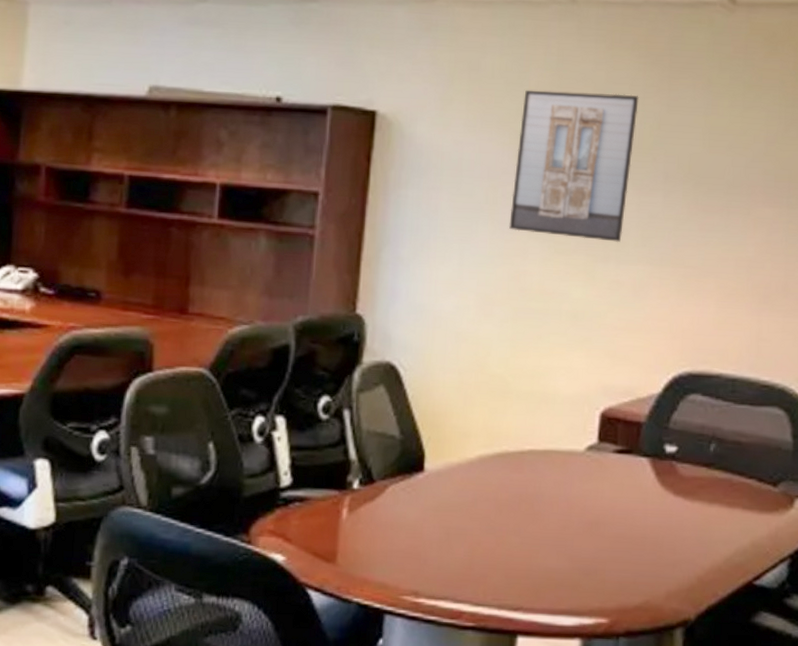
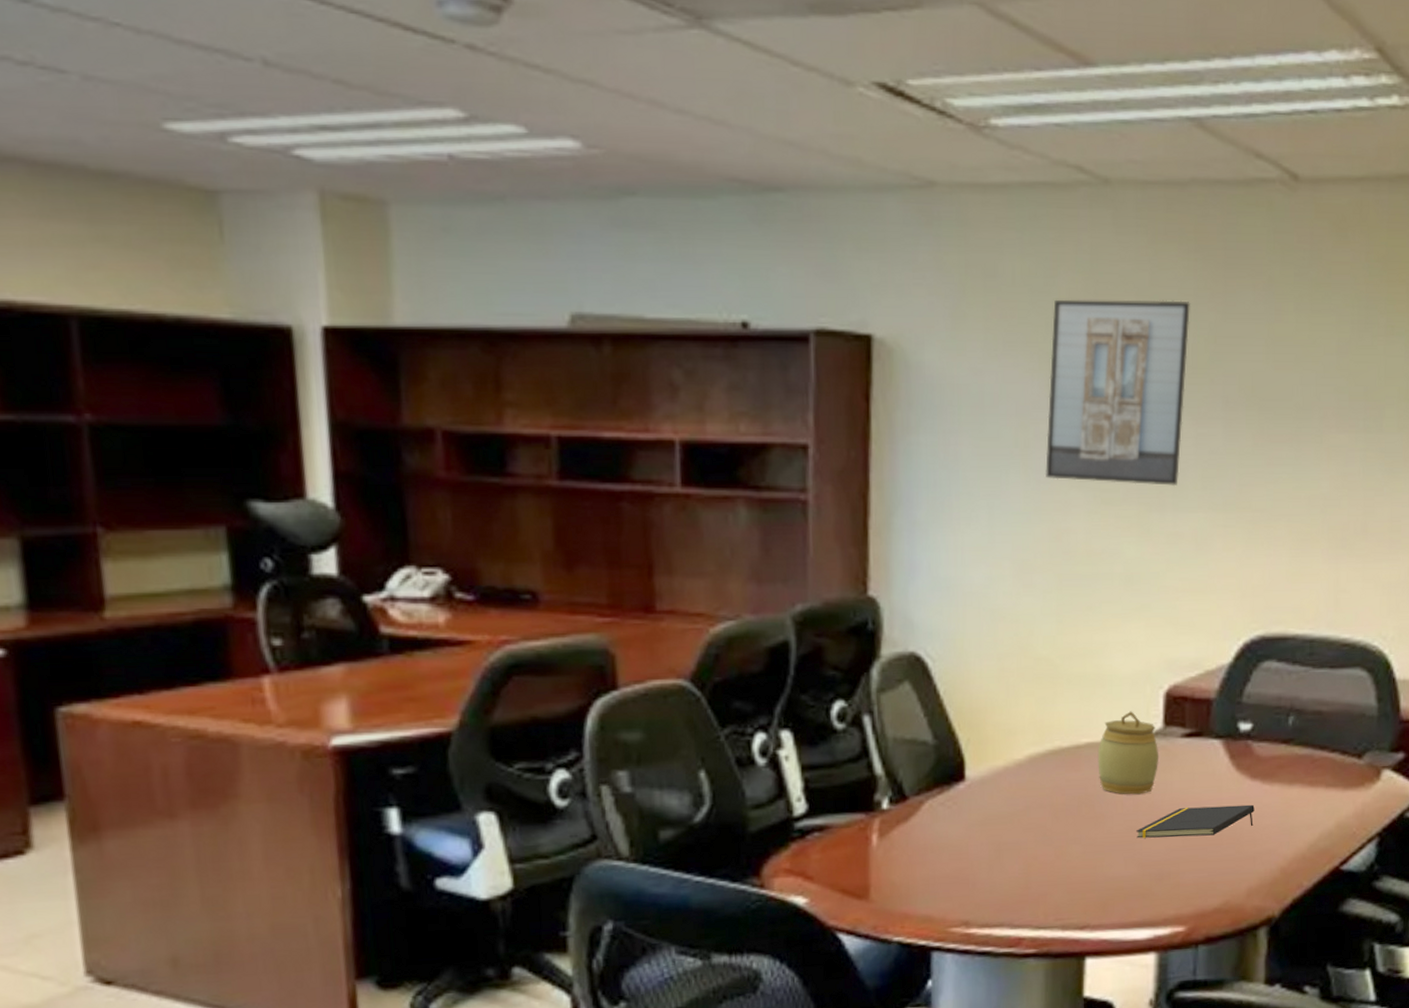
jar: none [538,426,593,499] -> present [1097,711,1159,795]
notepad: none [569,514,676,541] -> present [1136,804,1255,839]

